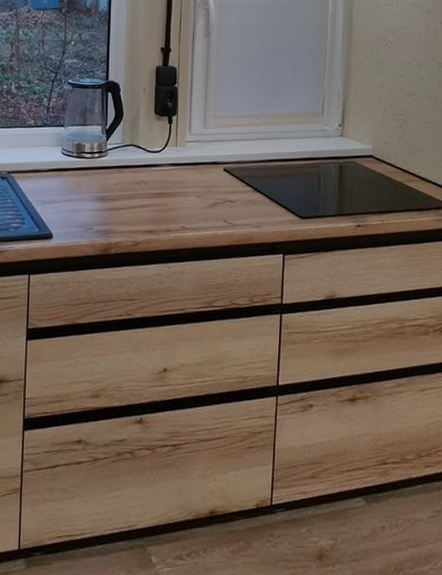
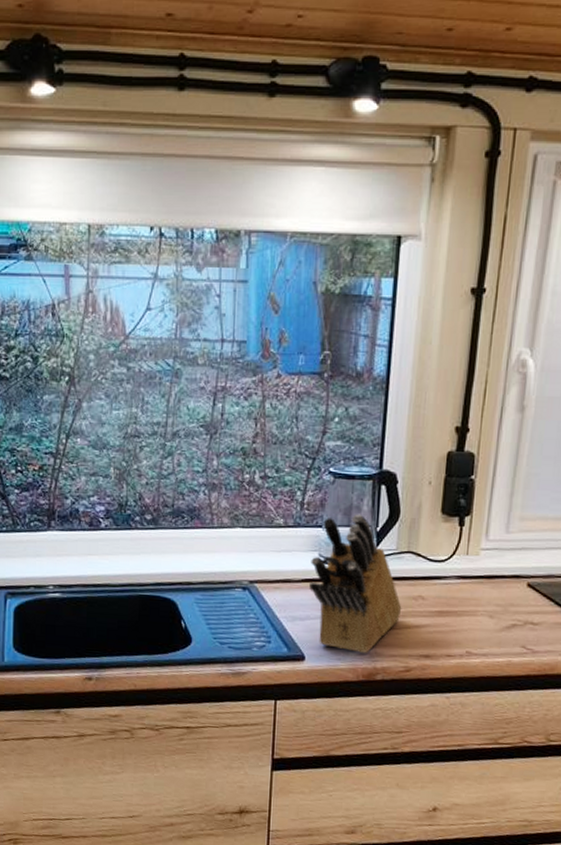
knife block: none [55,115,129,230] -> present [309,514,402,653]

